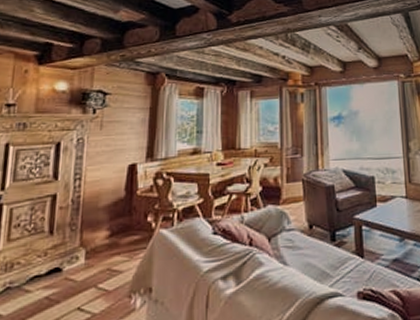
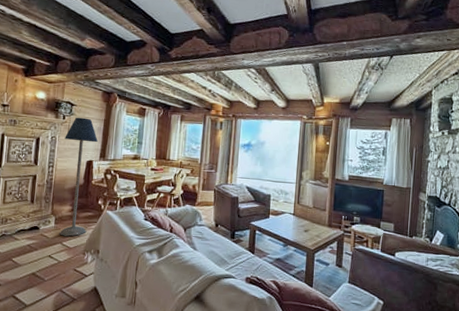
floor lamp: none [92,108,142,276] -> present [59,117,98,237]

